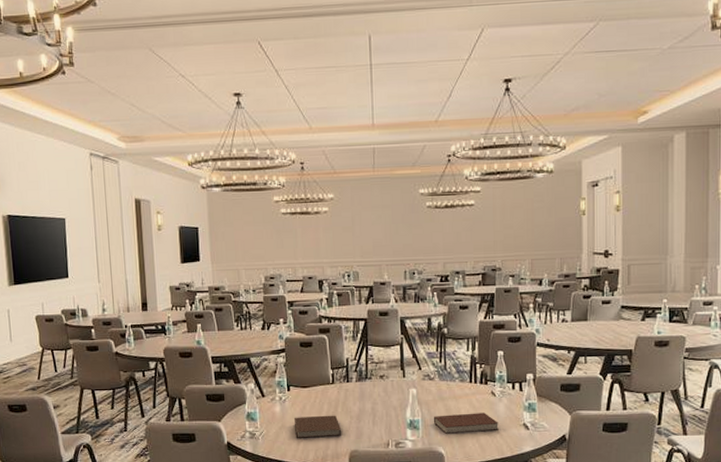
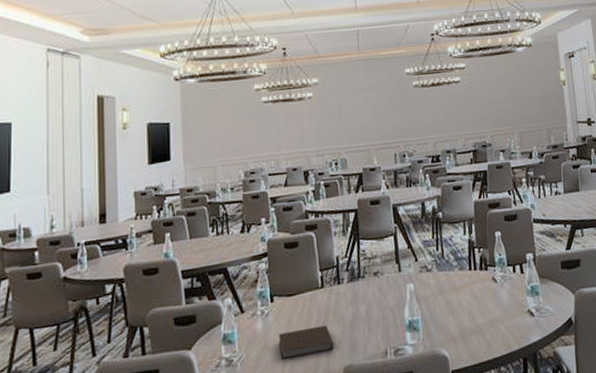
notebook: present [433,413,499,434] -> none [433,302,503,332]

